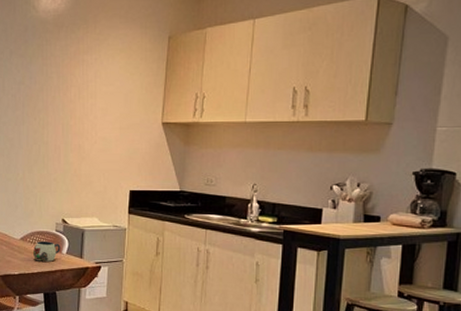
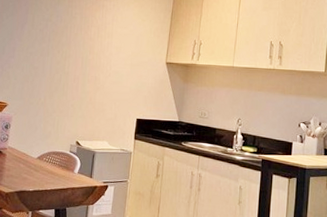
mug: present [33,241,60,262] -> none [48,161,73,180]

